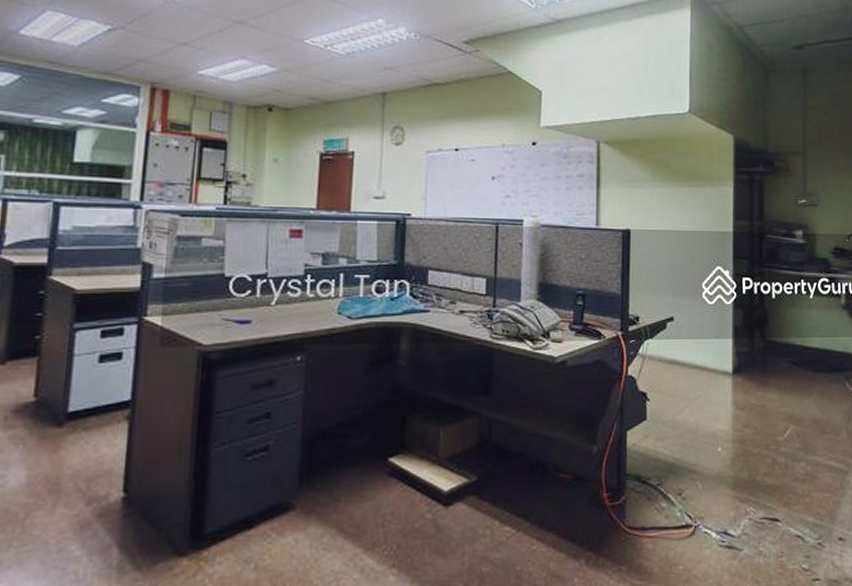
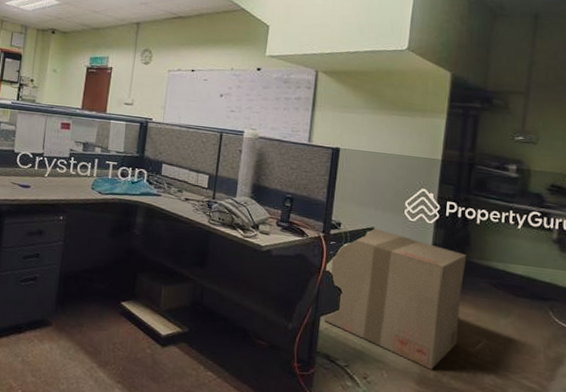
cardboard box: none [630,317,767,470] -> present [323,227,467,370]

